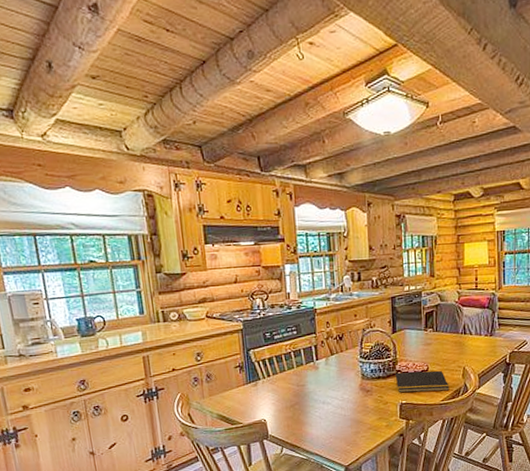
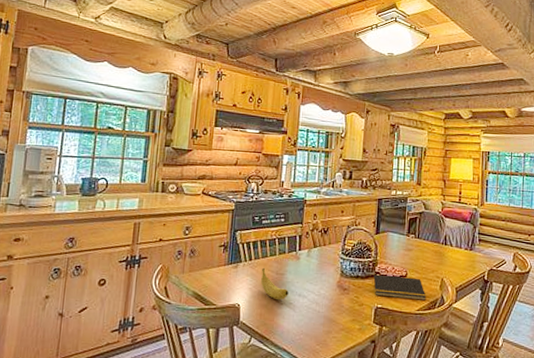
fruit: none [282,381,312,411] -> present [261,267,289,301]

